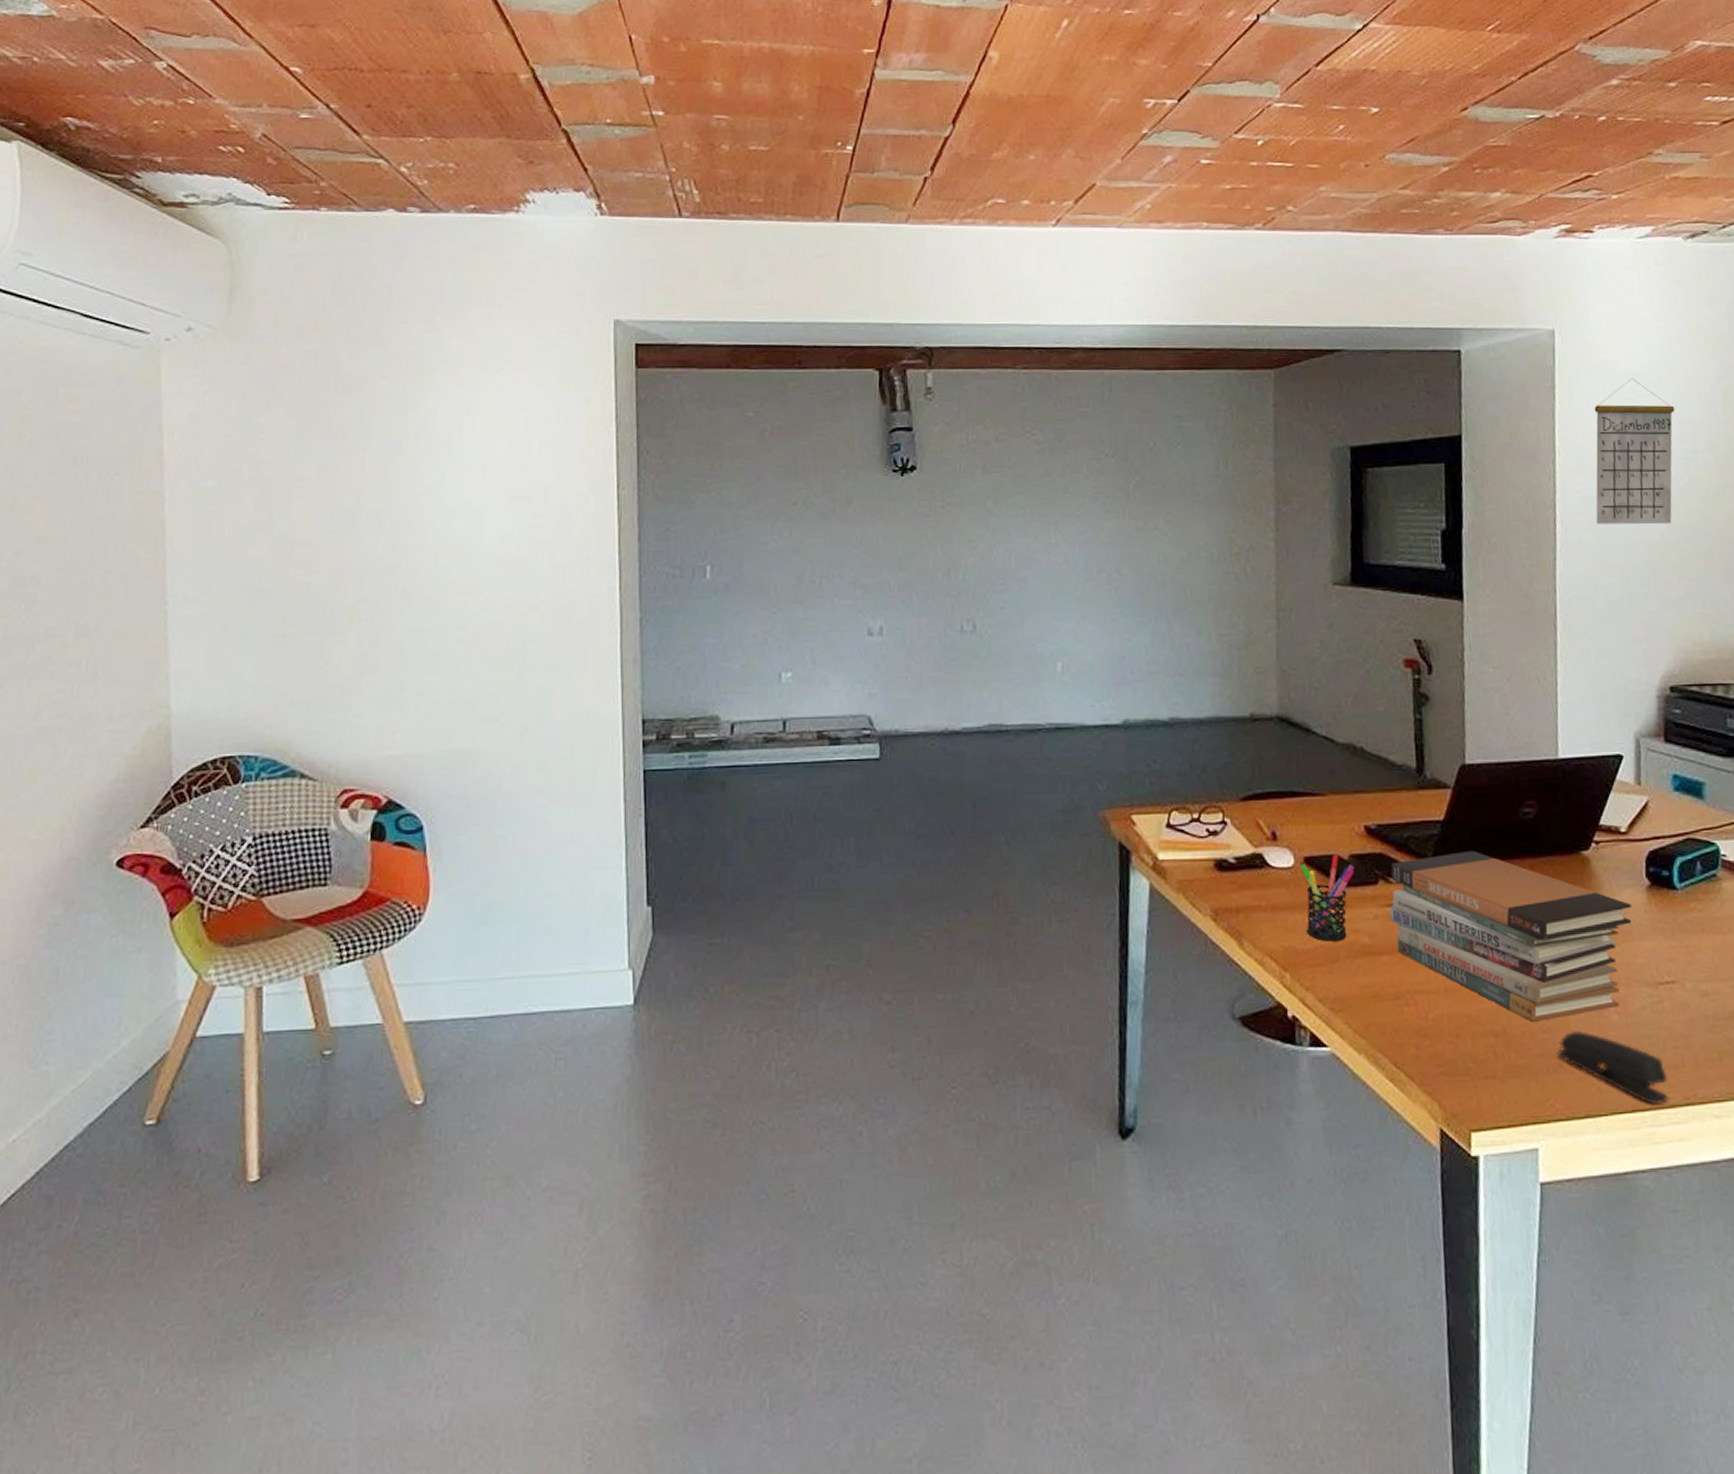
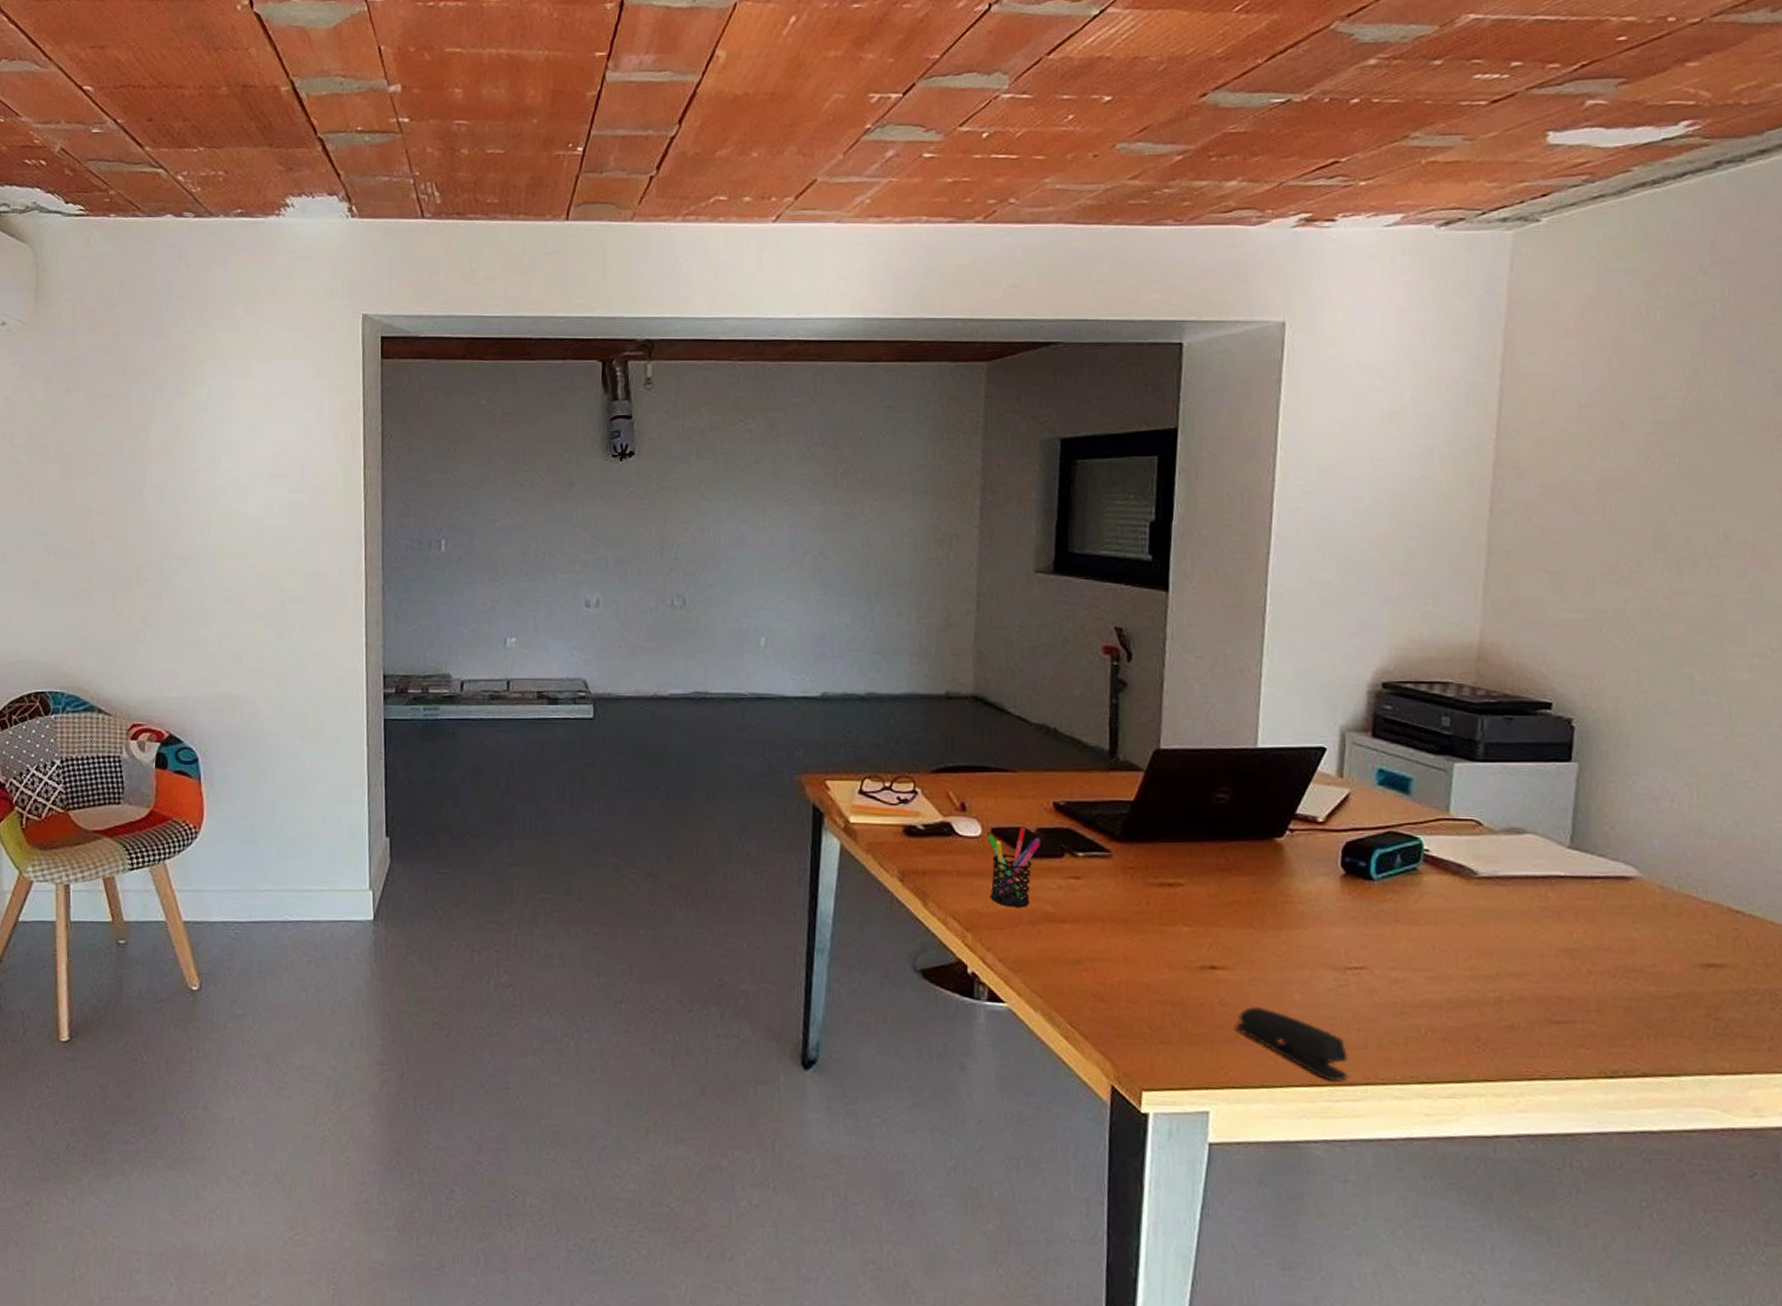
book stack: present [1390,850,1632,1022] -> none [1073,830,1323,995]
calendar: present [1594,378,1675,525] -> none [1316,372,1412,521]

